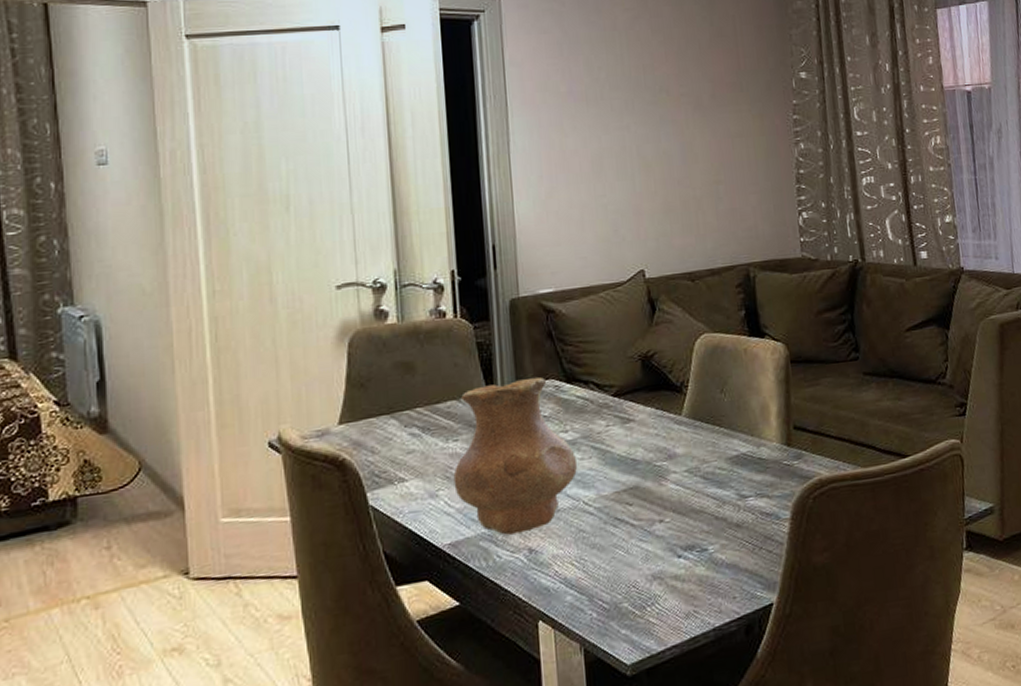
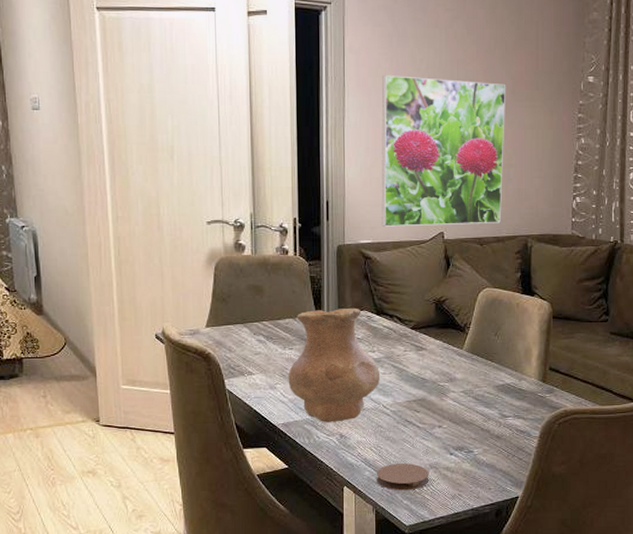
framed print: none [553,87,714,271] -> present [381,75,506,227]
coaster: none [581,576,654,618] -> present [376,463,430,491]

